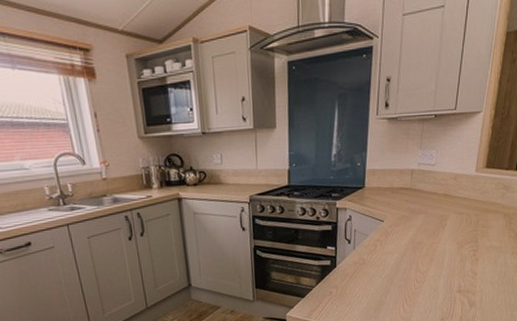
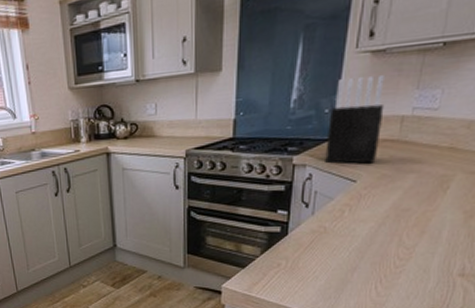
knife block: none [360,136,399,207] -> present [325,74,385,164]

